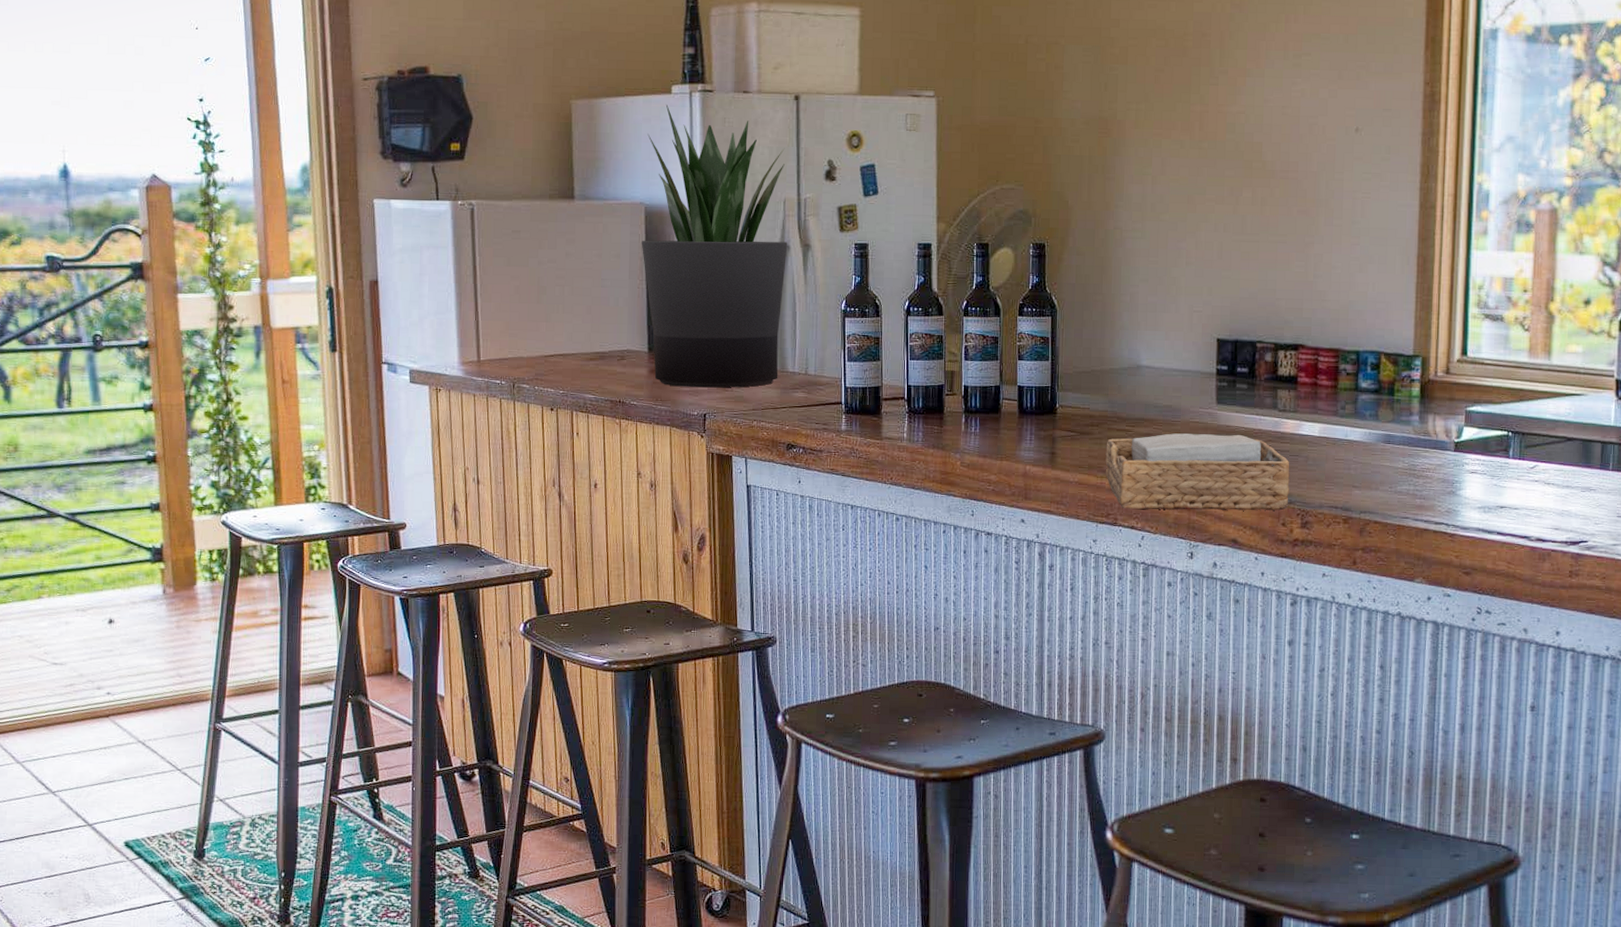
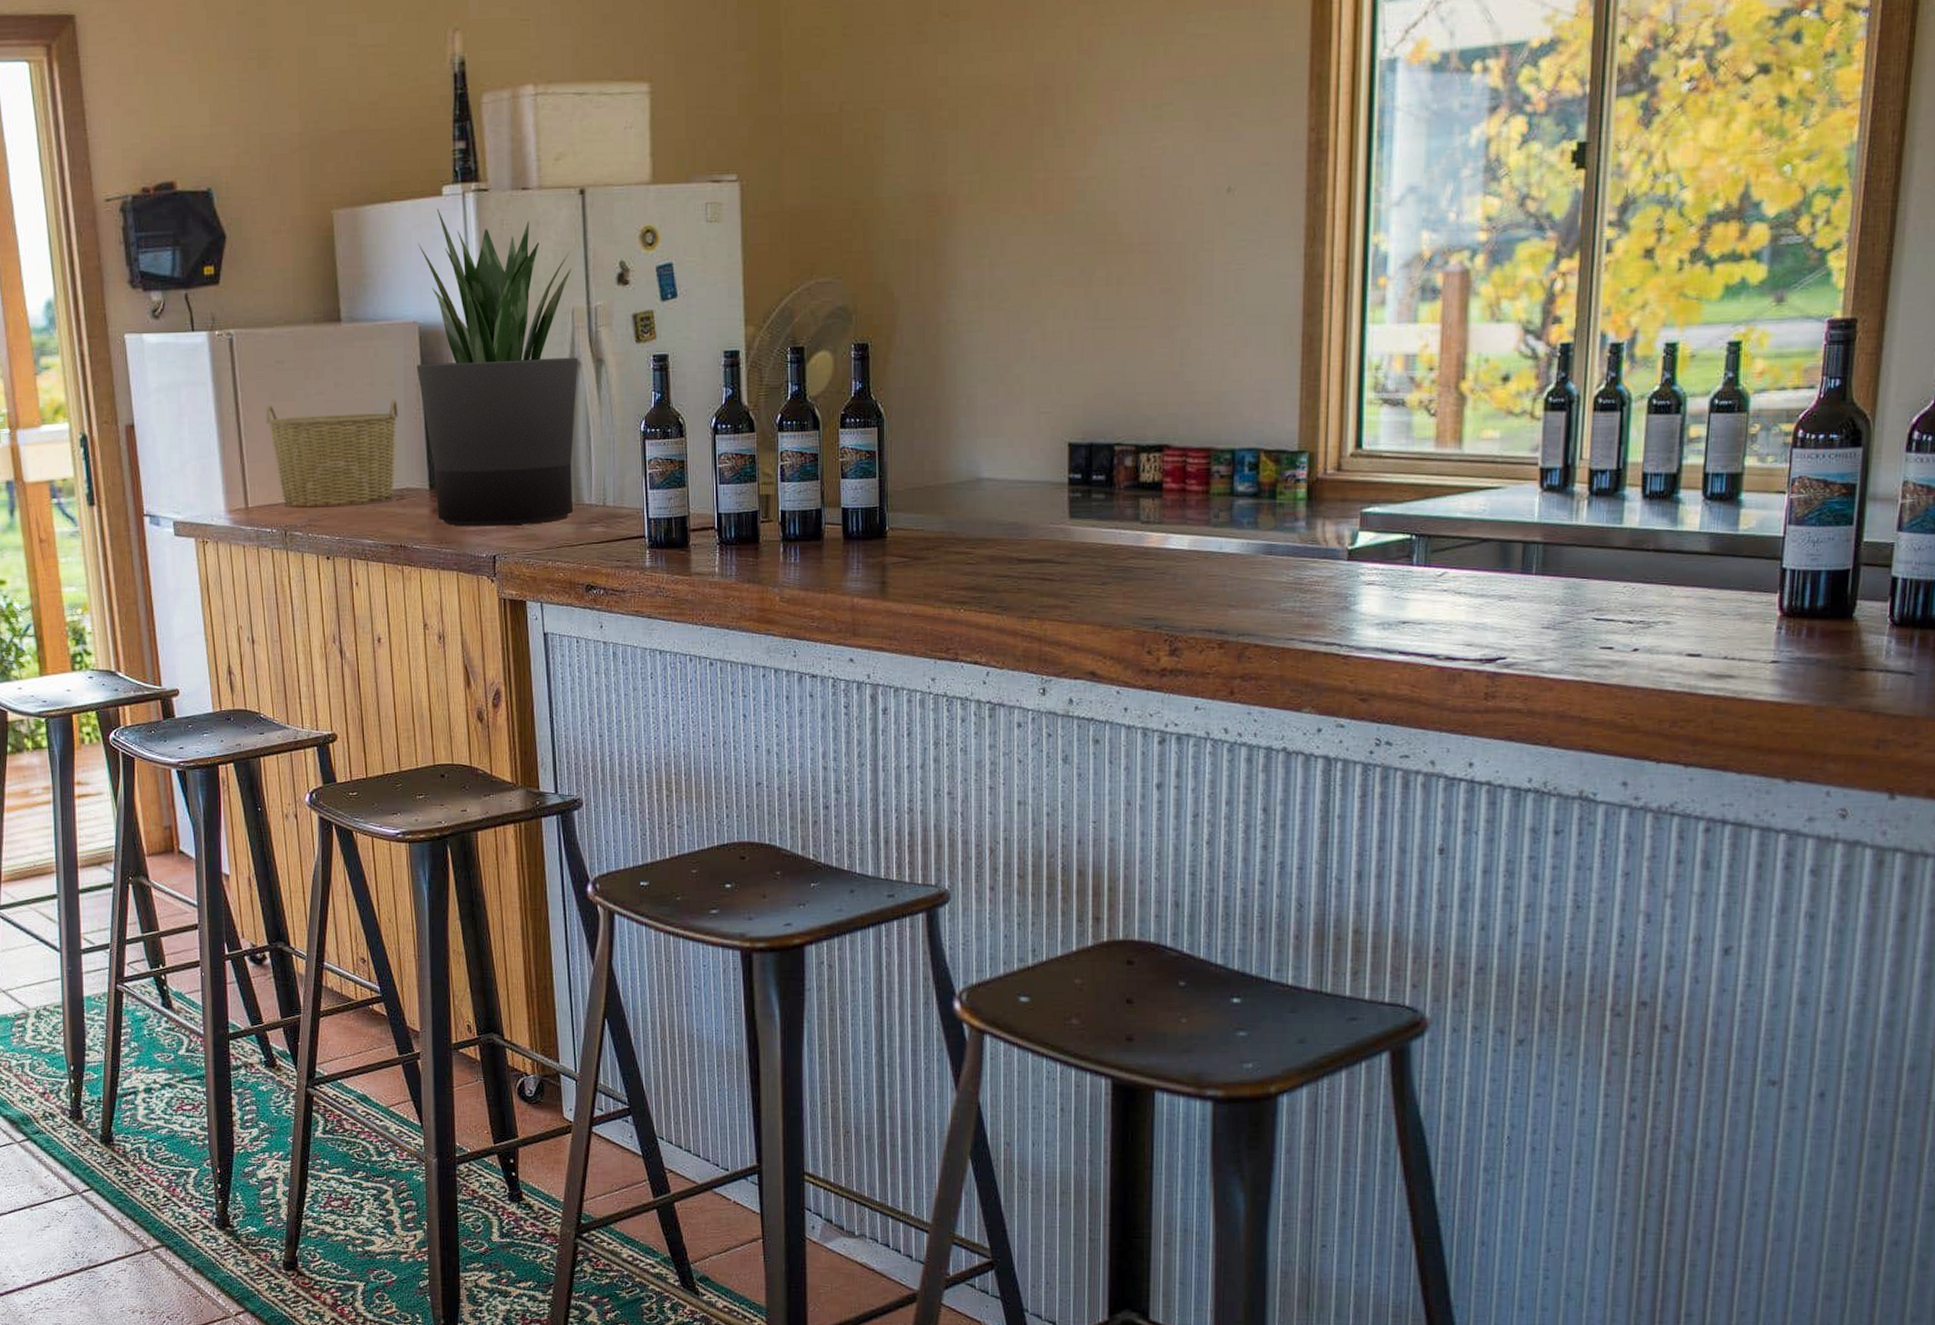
basket: none [501,269,623,364] -> present [266,399,398,508]
napkin holder: present [1105,433,1290,511] -> none [943,551,1156,643]

